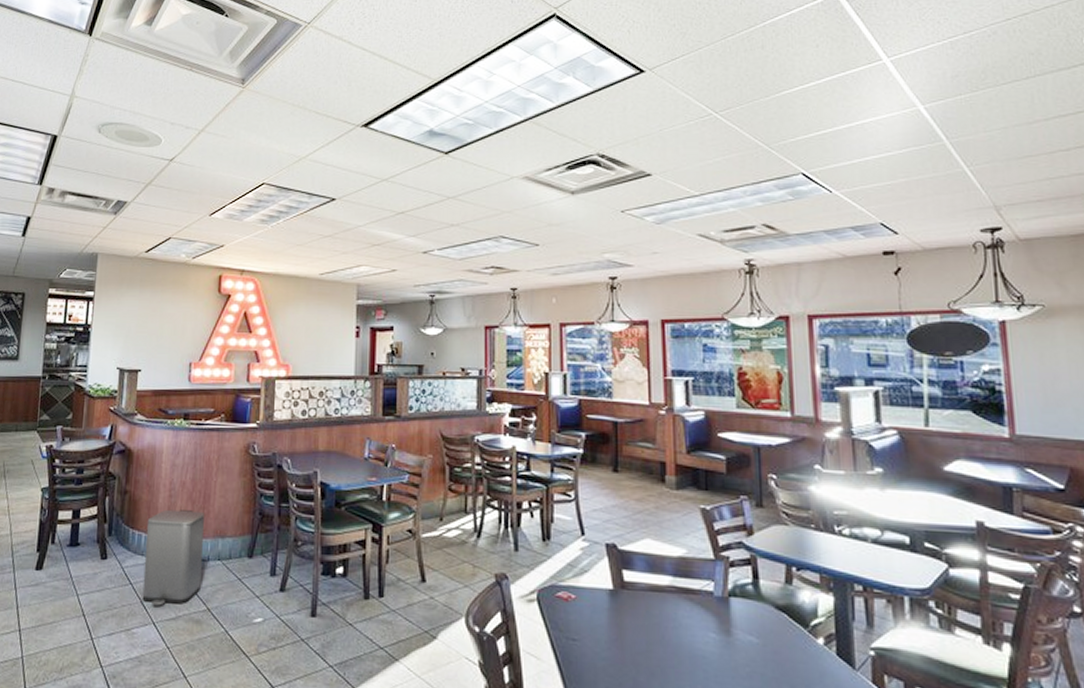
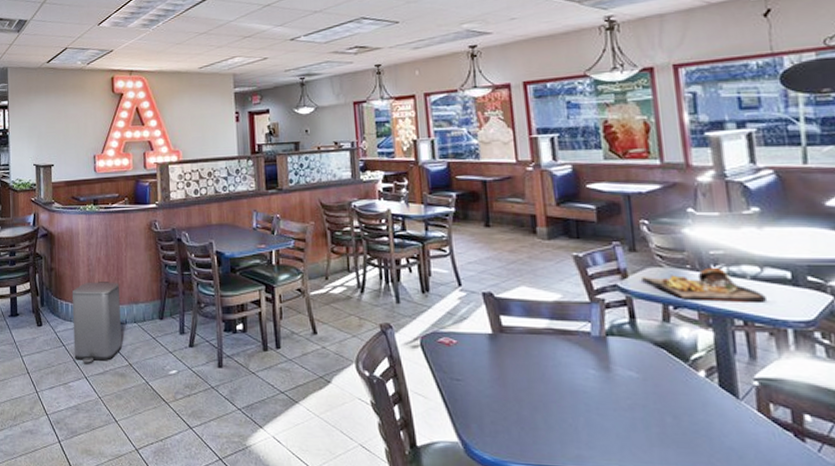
food tray: none [767,528,885,567] -> present [642,267,766,302]

